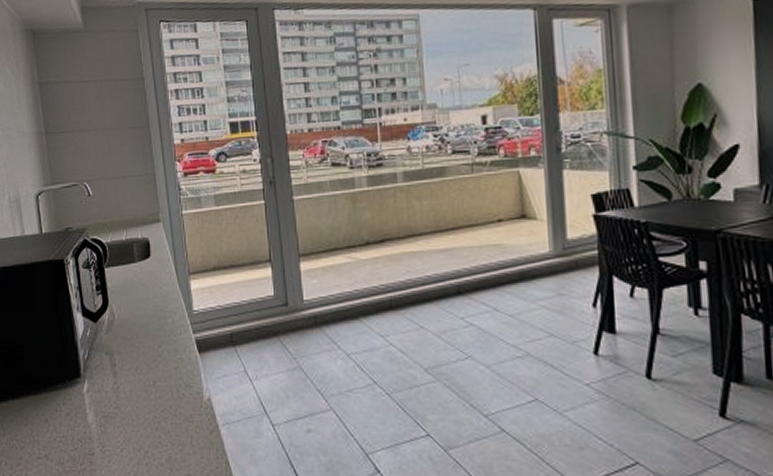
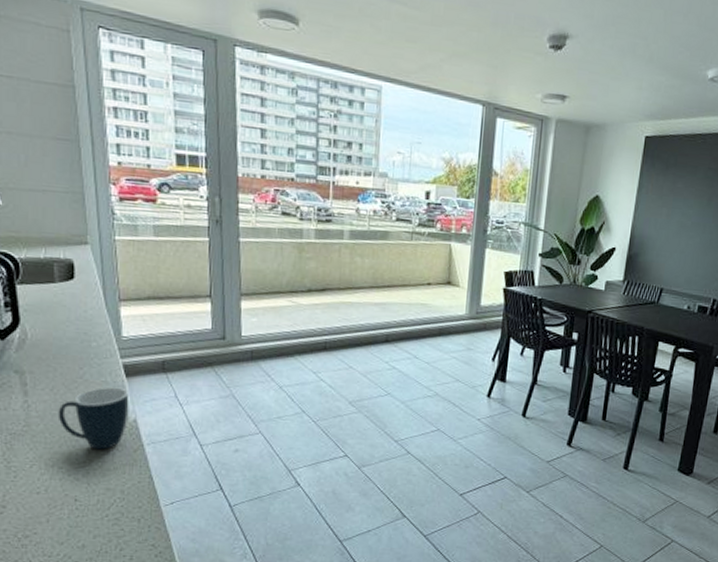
mug: none [142,364,202,432] -> present [58,387,128,450]

